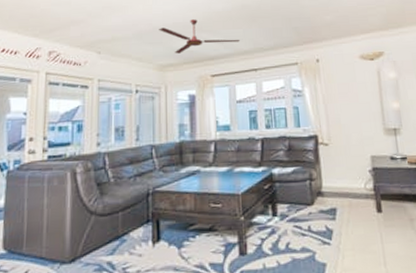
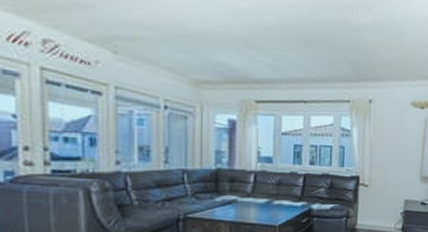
ceiling fan: present [159,19,240,54] -> none [194,30,291,70]

